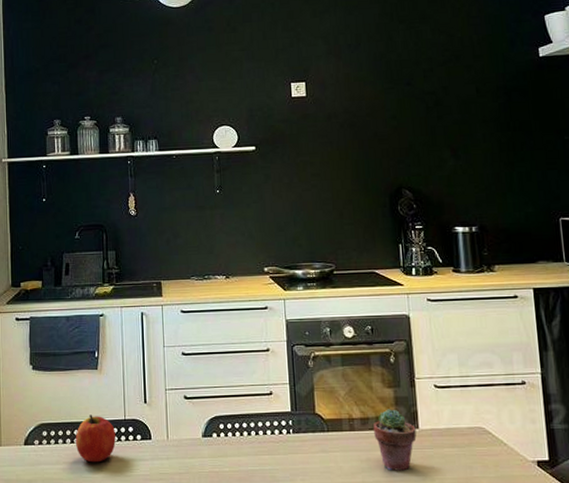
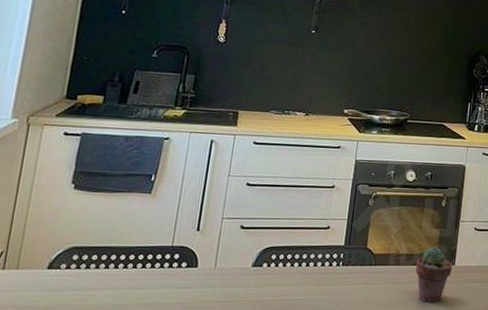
apple: present [75,415,116,463] -> none [110,240,159,289]

